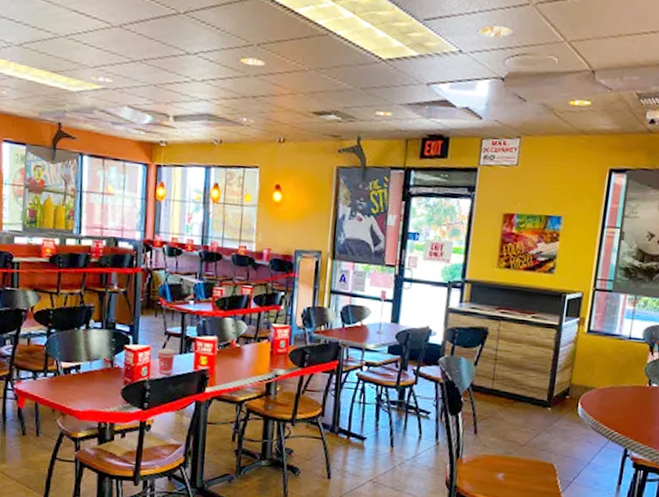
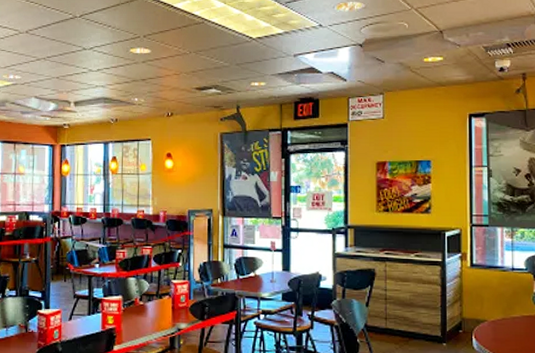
beverage cup: present [155,335,176,376] -> none [65,299,84,337]

